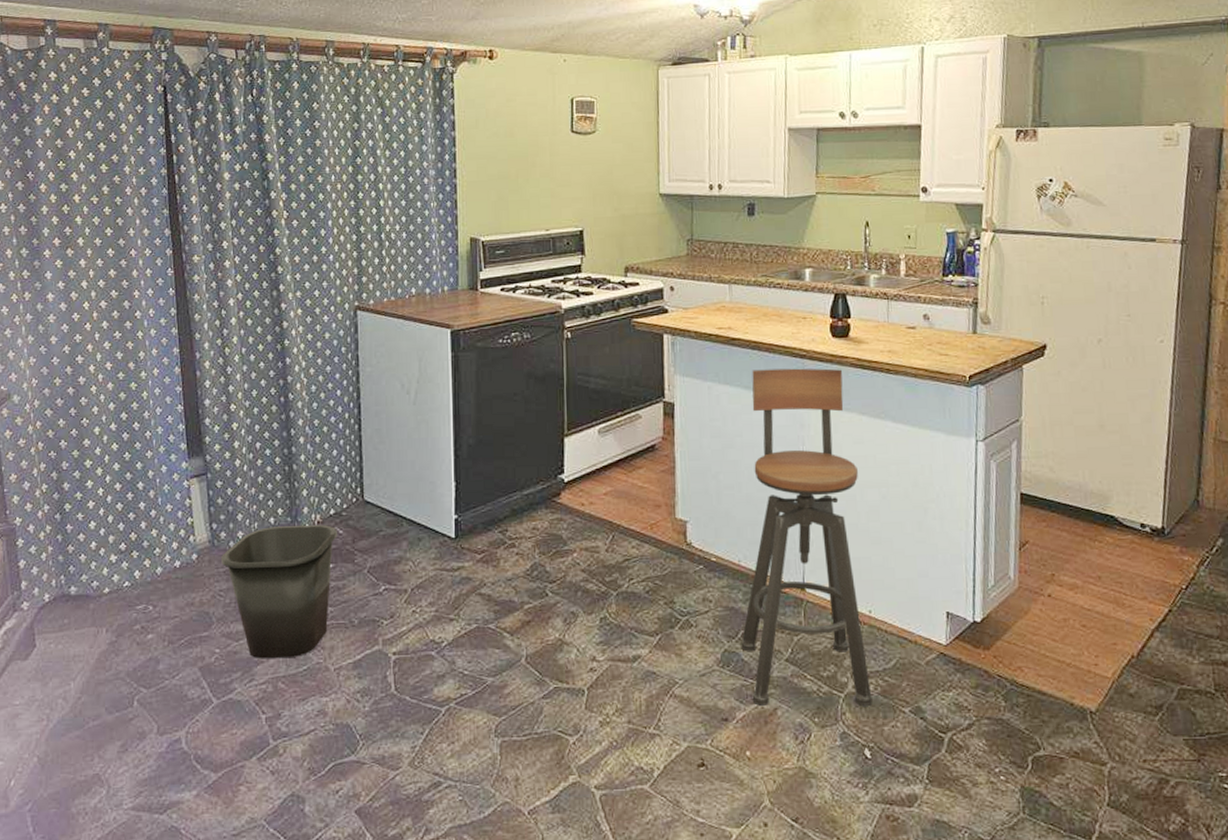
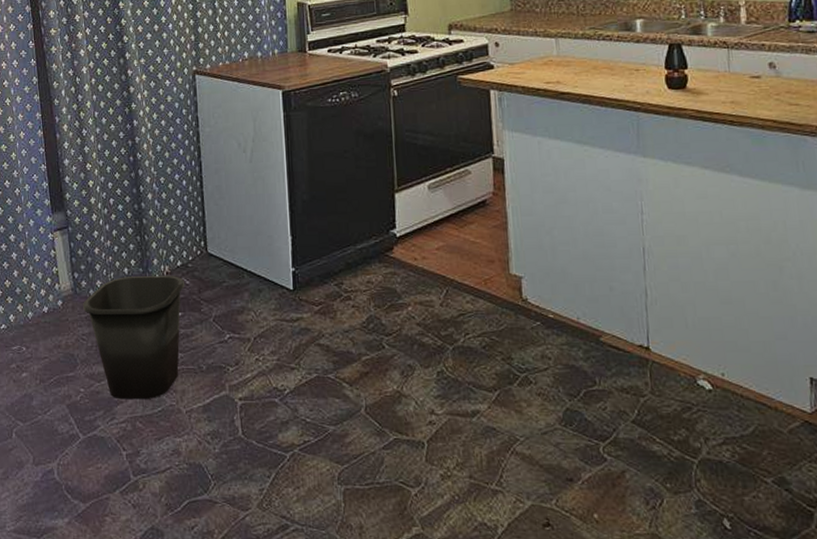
bar stool: present [741,368,873,706] -> none [583,121,730,474]

